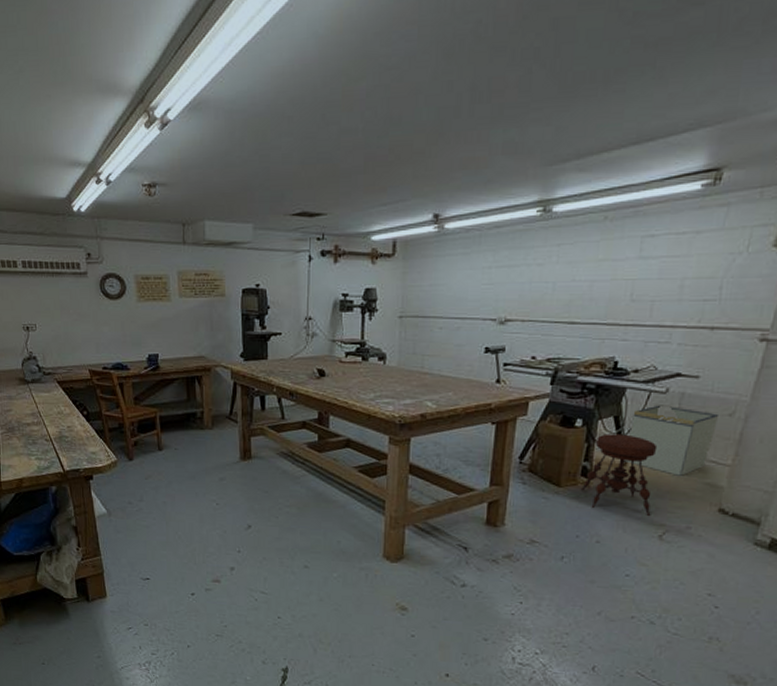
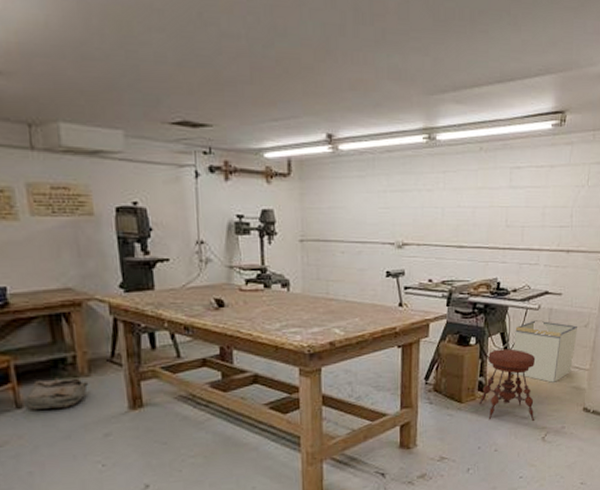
bag: none [164,428,212,453] -> present [24,377,89,410]

